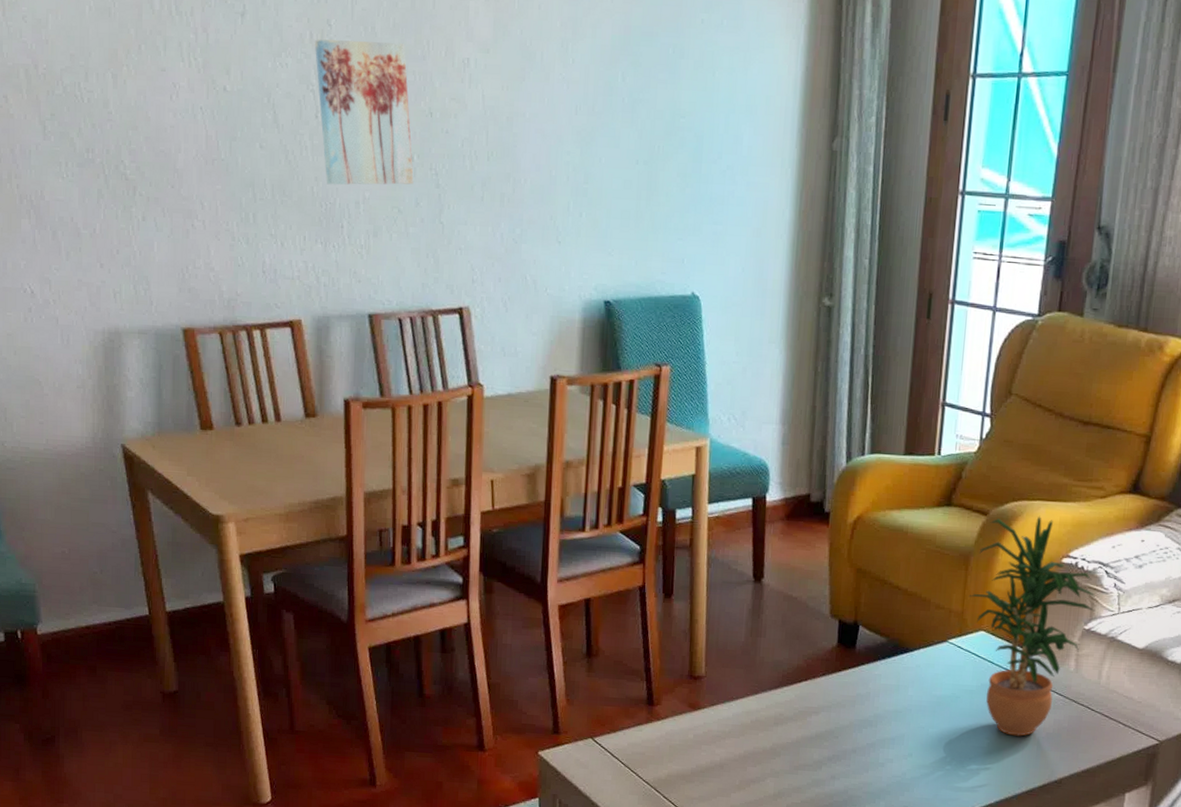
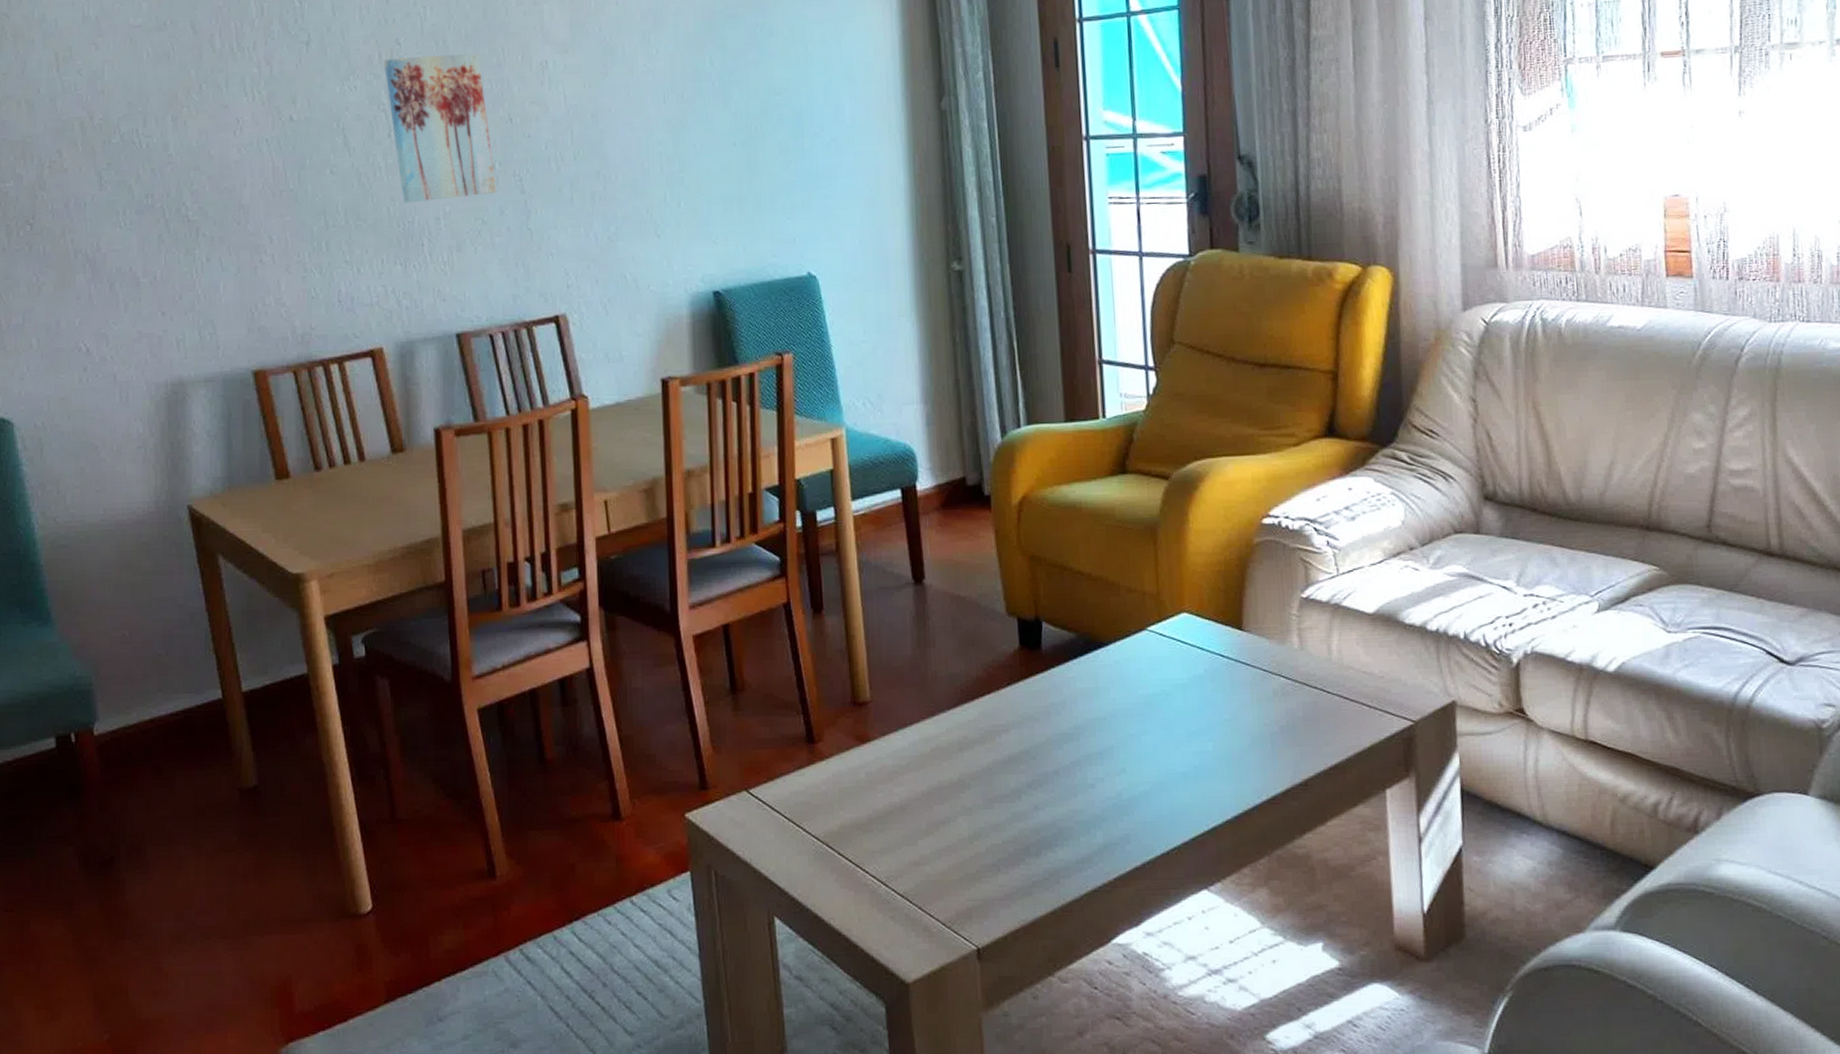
potted plant: present [968,515,1095,736] -> none [1162,473,1310,734]

